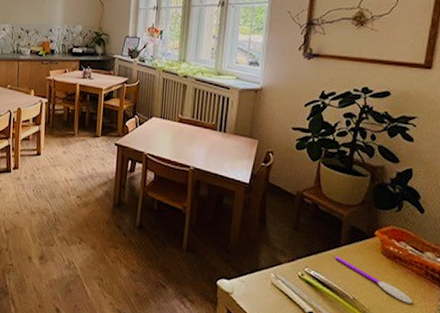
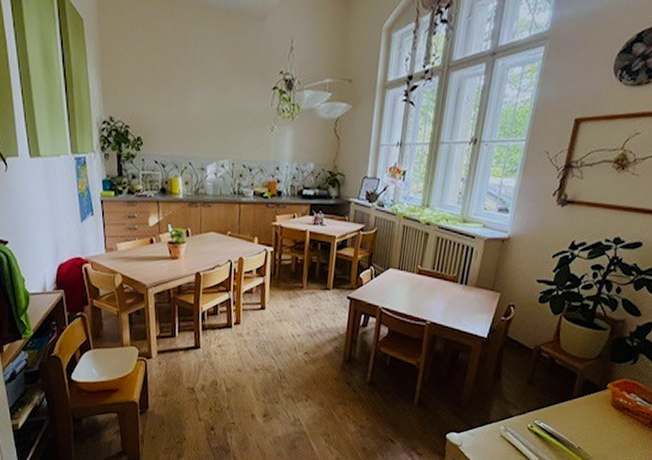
spoon: present [334,256,413,304] -> none [564,408,635,451]

